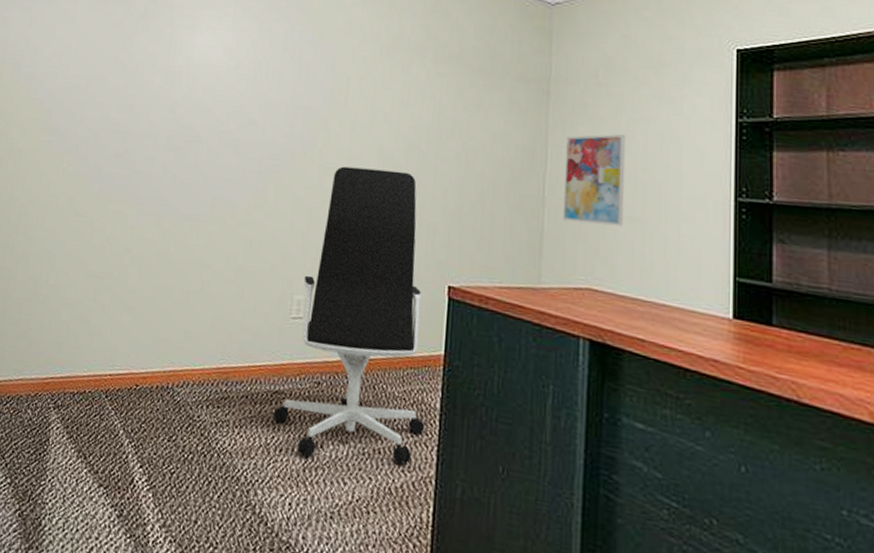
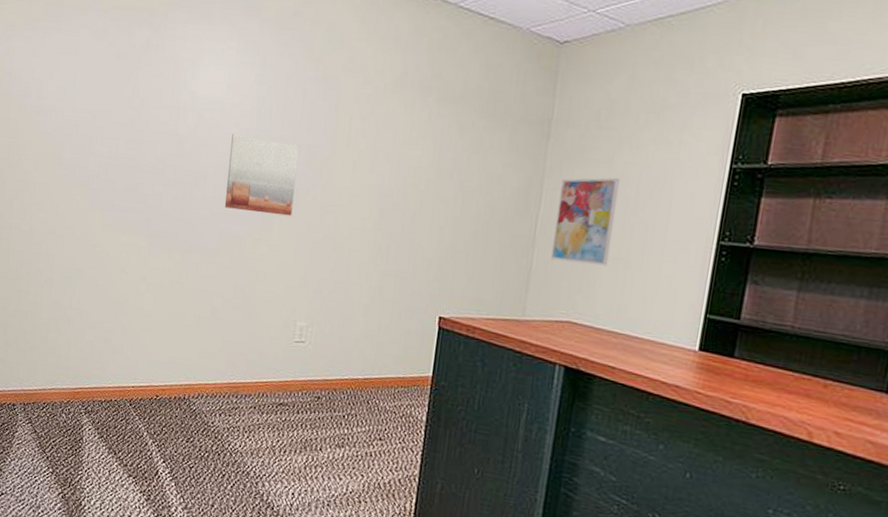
wall art: none [217,97,296,180] -> present [224,134,299,216]
office chair: present [272,166,425,464] -> none [278,204,415,465]

